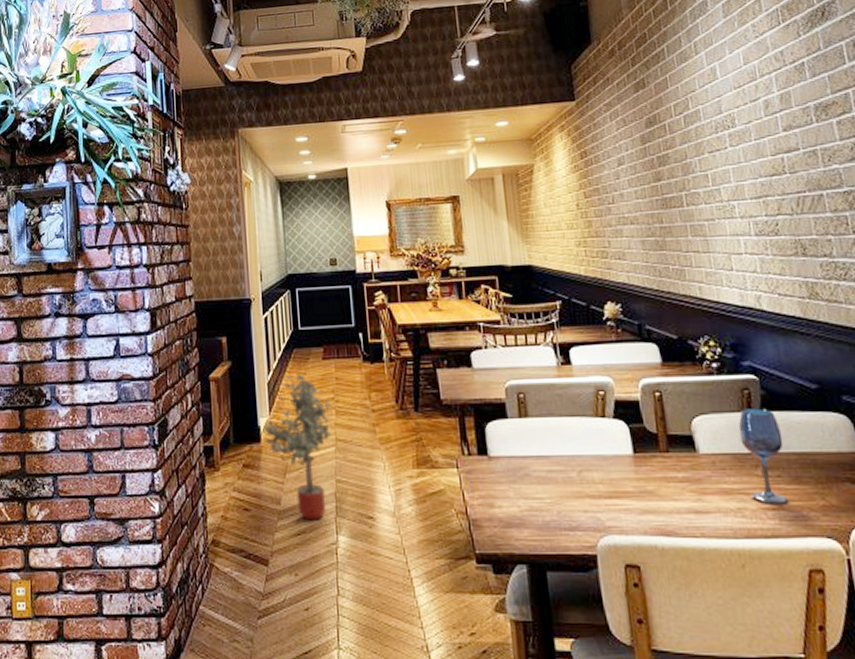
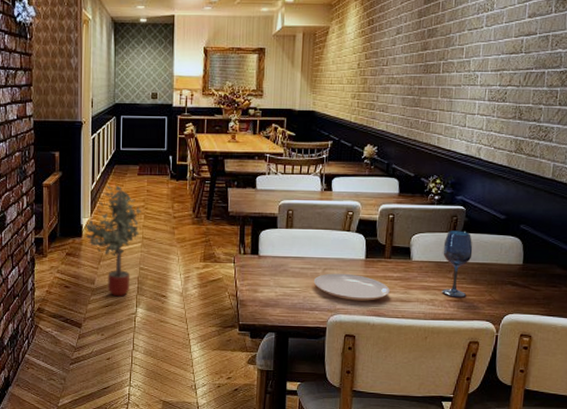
plate: none [567,476,677,514] -> present [313,273,390,301]

